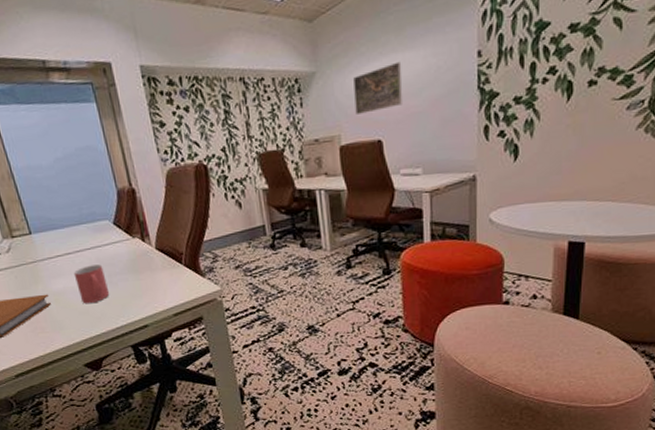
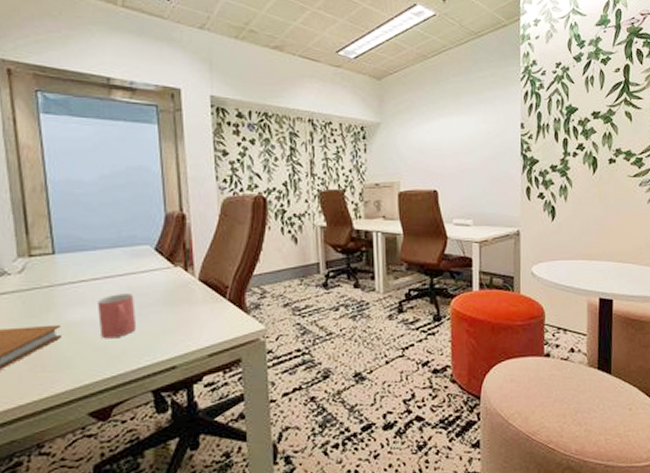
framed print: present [353,61,403,114] -> none [414,123,458,165]

